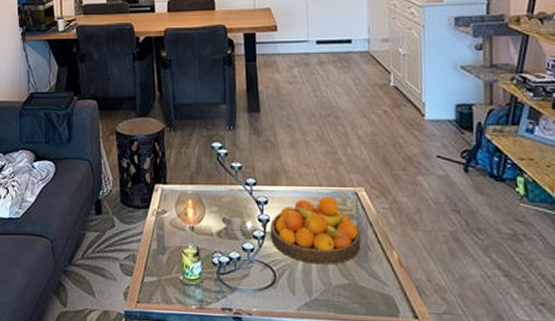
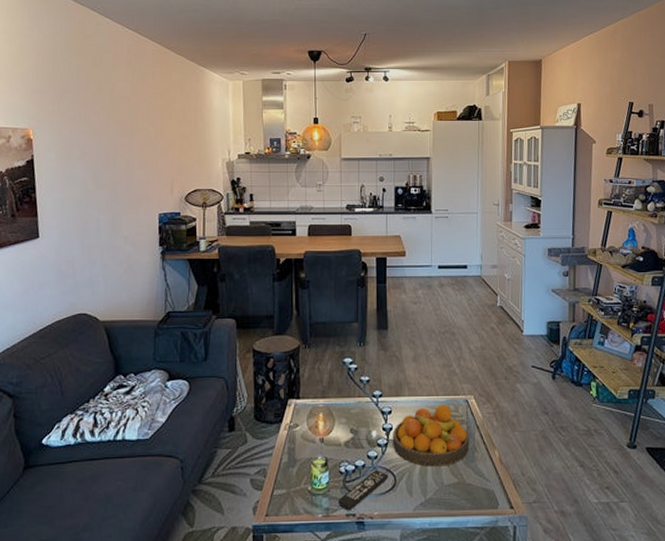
remote control: none [212,263,267,305] -> present [337,469,388,511]

